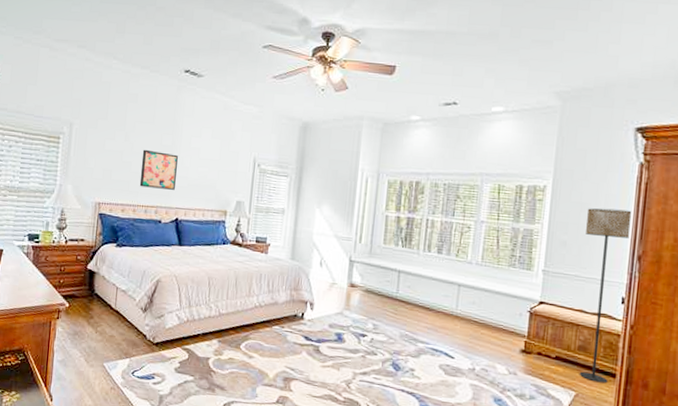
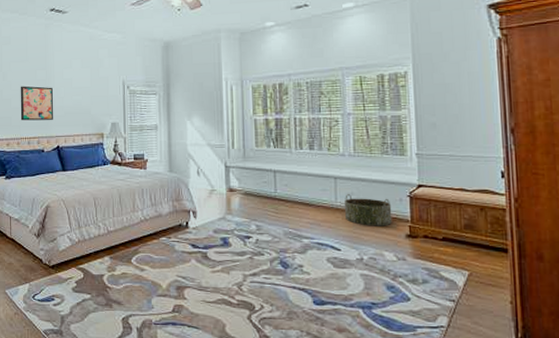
basket: none [464,303,511,339] -> present [345,194,392,226]
floor lamp: present [579,208,632,384] -> none [451,85,500,260]

